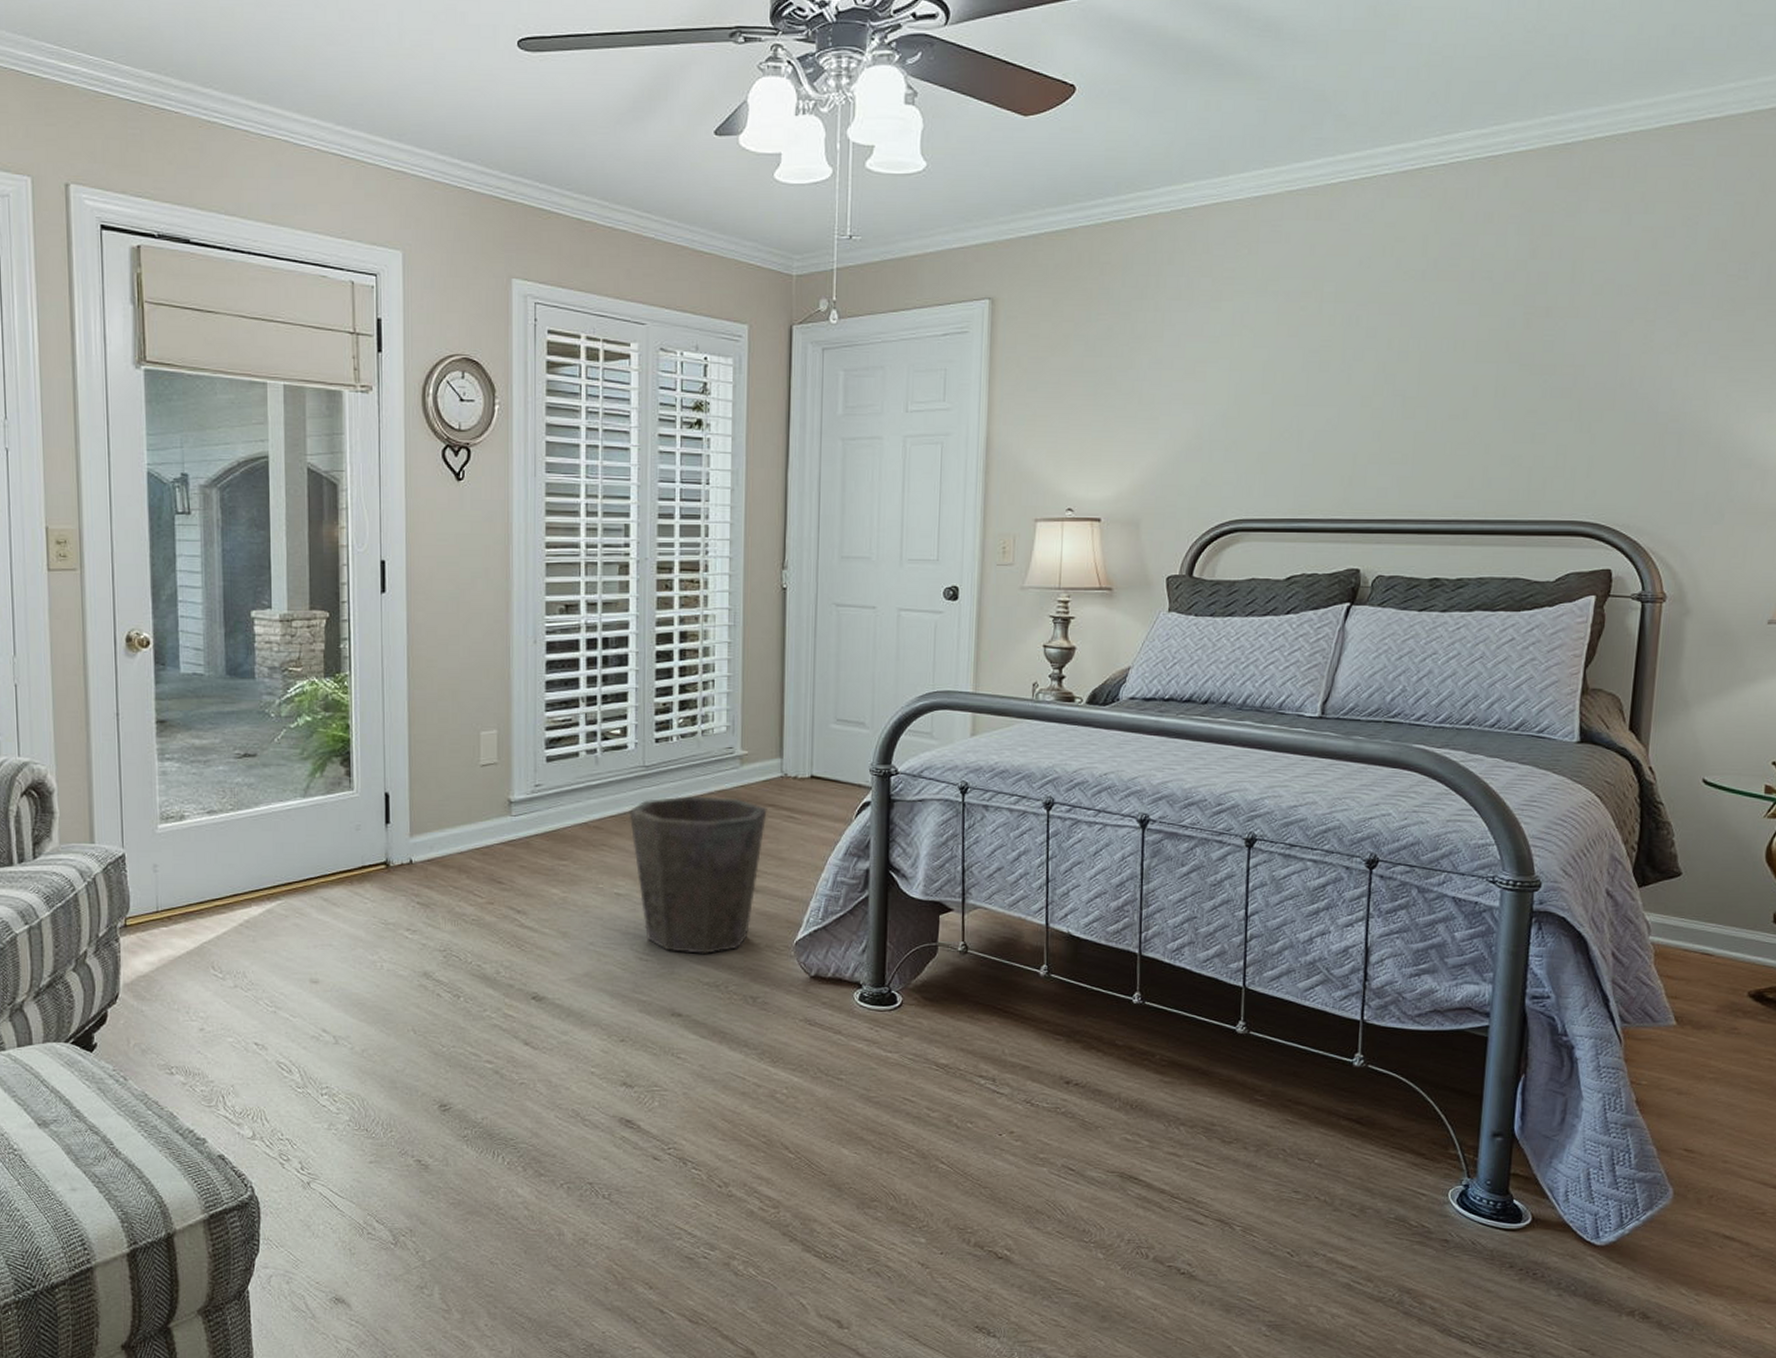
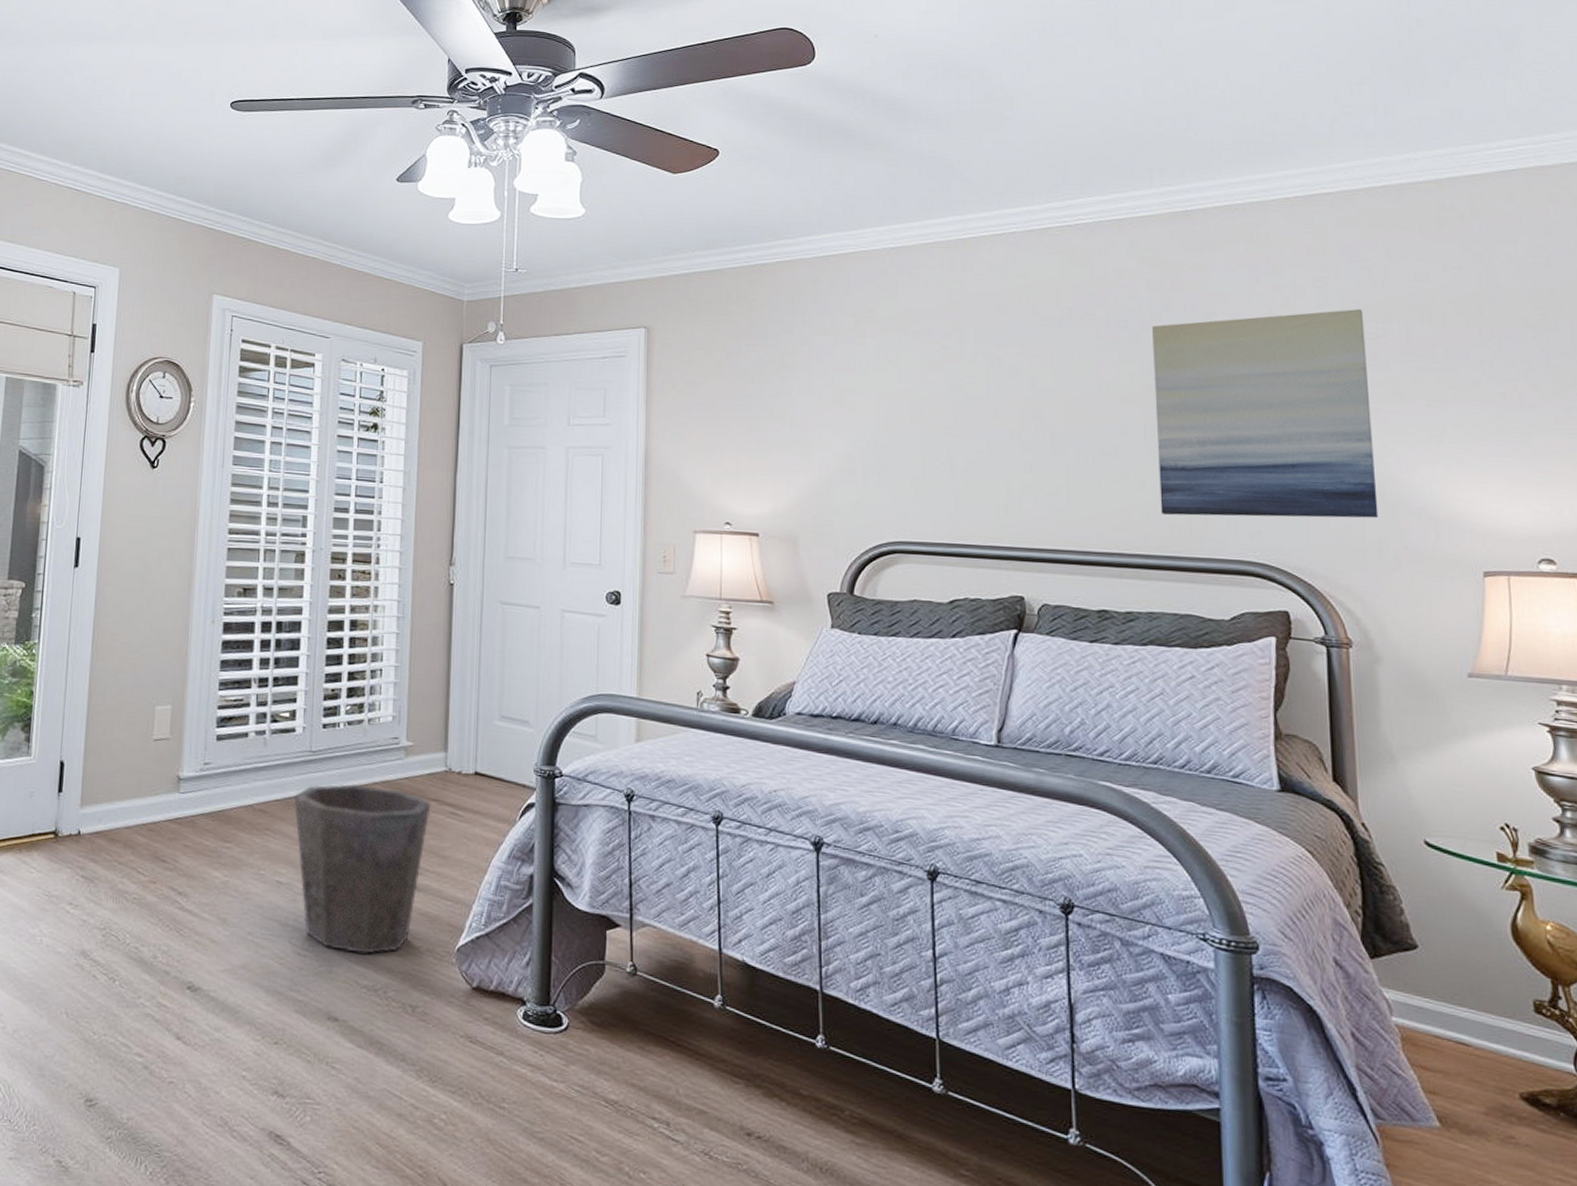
wall art: none [1501,249,1729,479] -> present [1152,309,1379,519]

